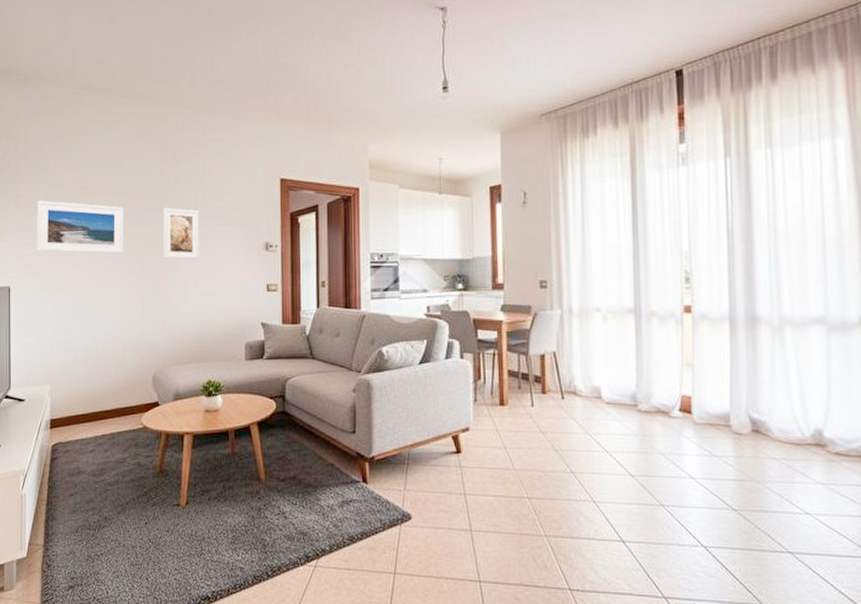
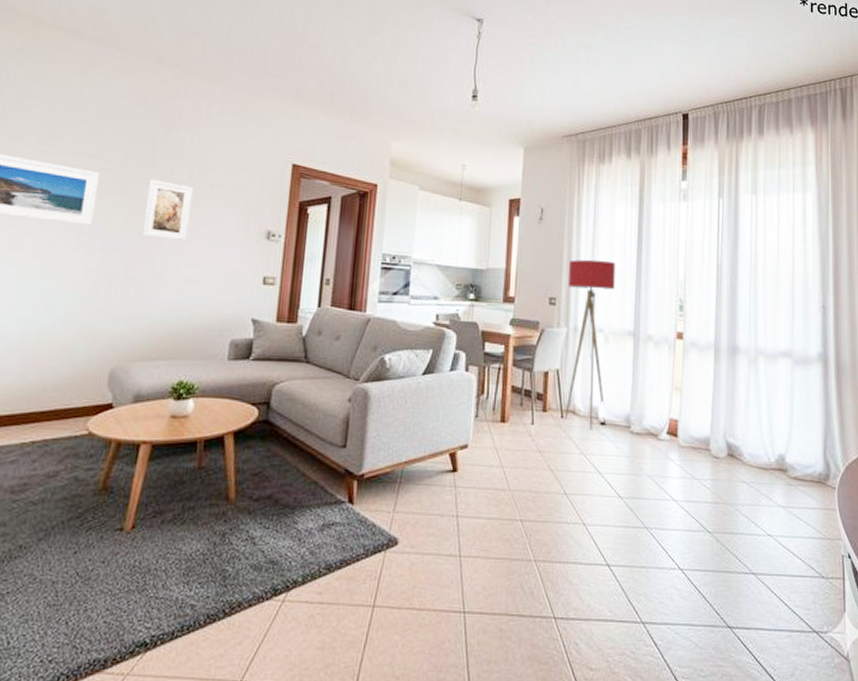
floor lamp: none [558,238,611,409] -> present [565,259,615,429]

